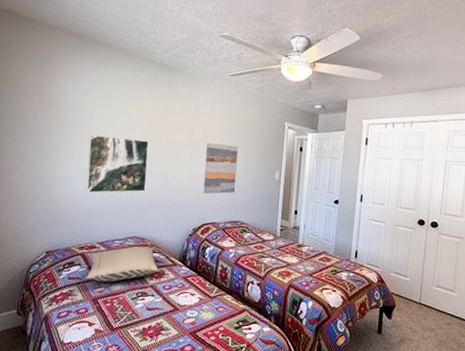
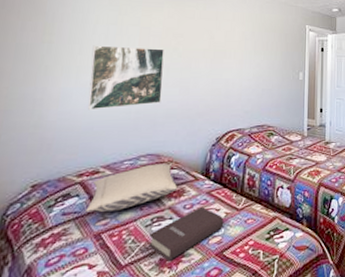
book: none [134,289,198,332] -> present [148,206,224,261]
wall art: present [203,142,238,194] -> none [226,47,261,100]

